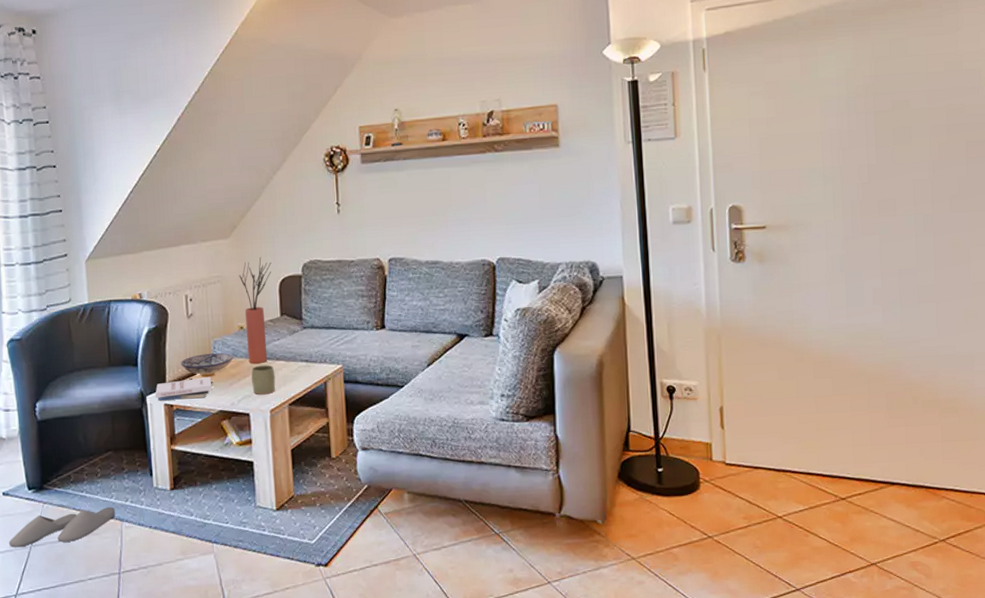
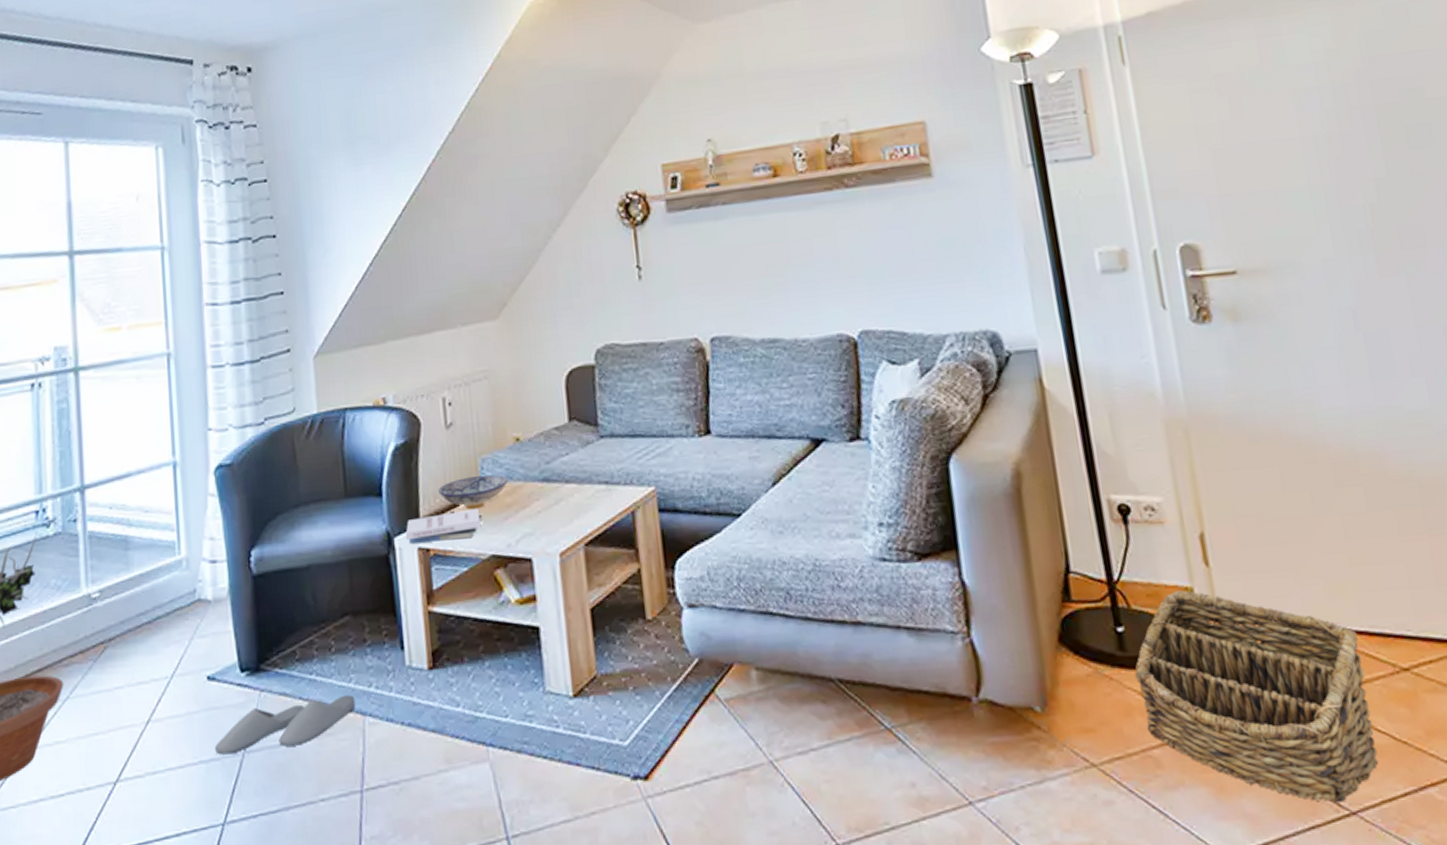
vase: present [239,257,272,364] -> none [512,342,554,490]
mug: present [251,365,276,394] -> none [532,489,566,531]
basket: none [666,445,818,583] -> present [1133,590,1379,803]

